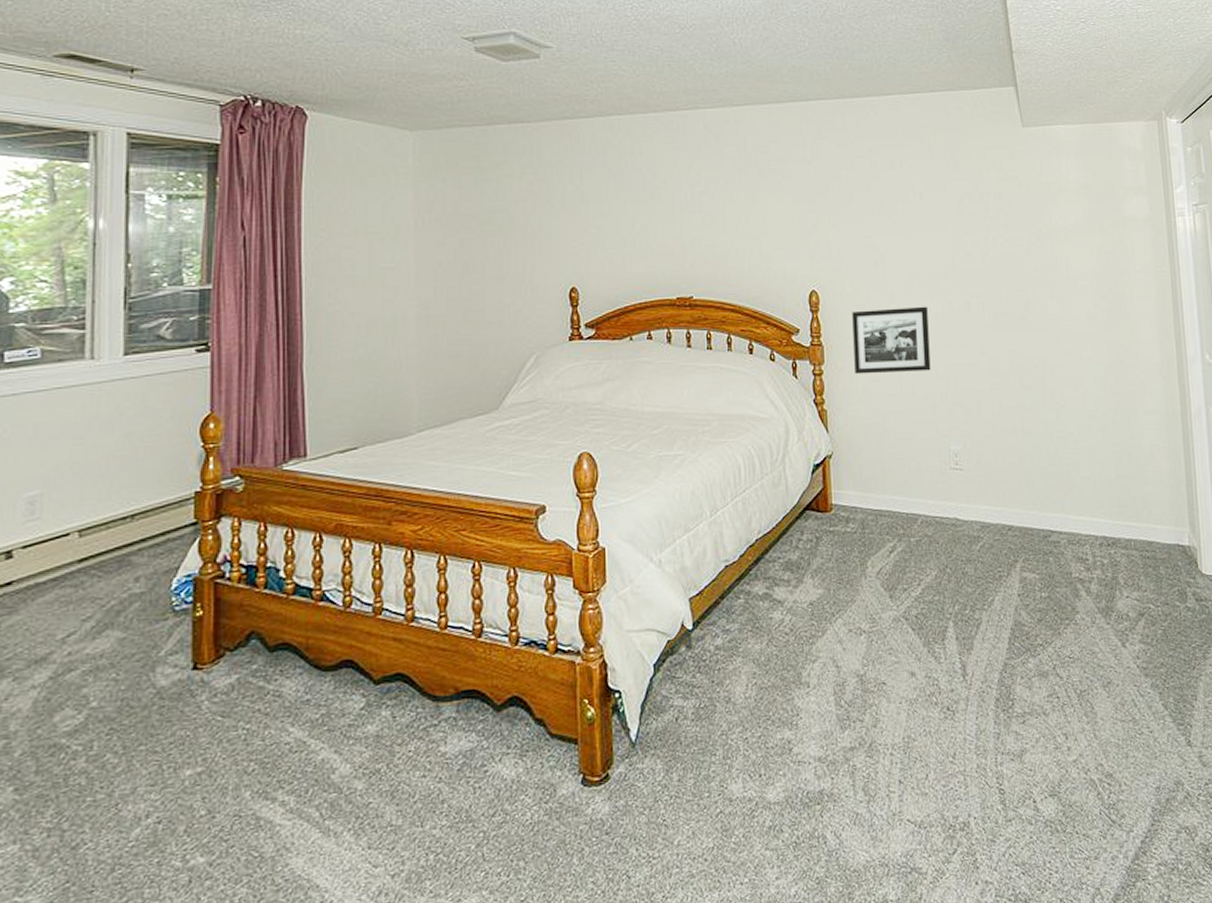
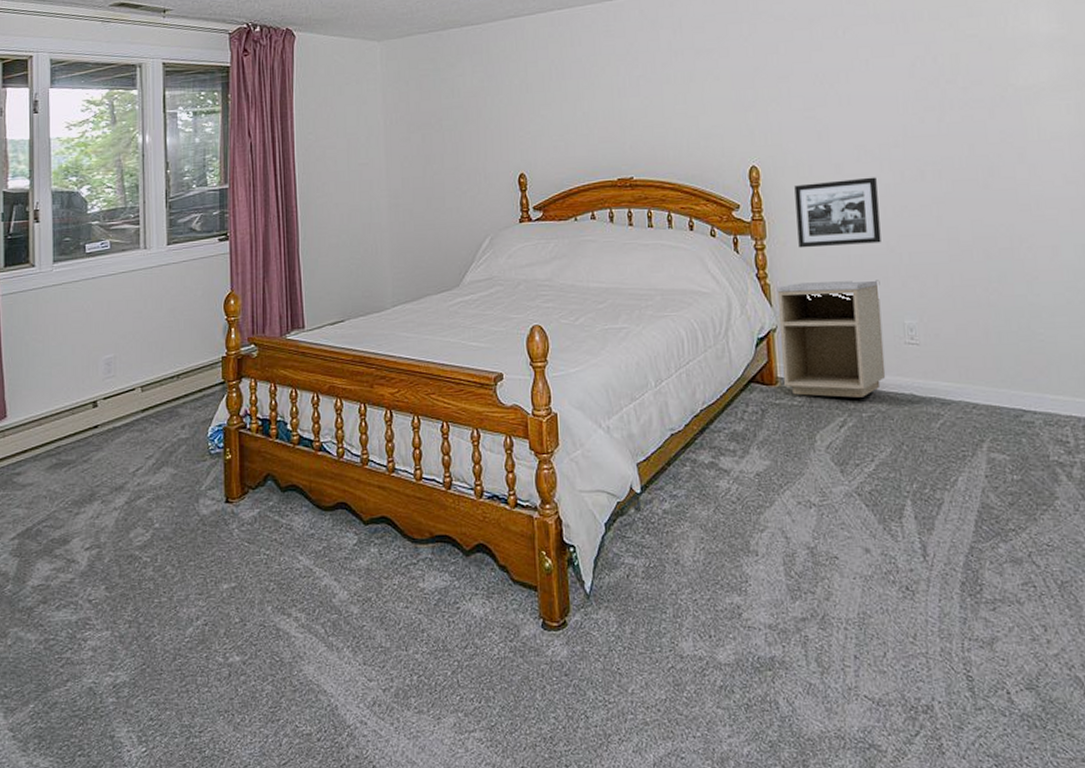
nightstand: none [833,407,933,523] -> present [776,280,886,398]

